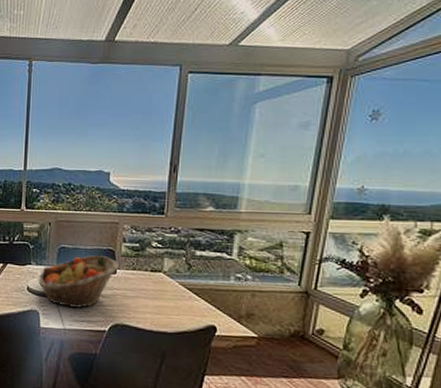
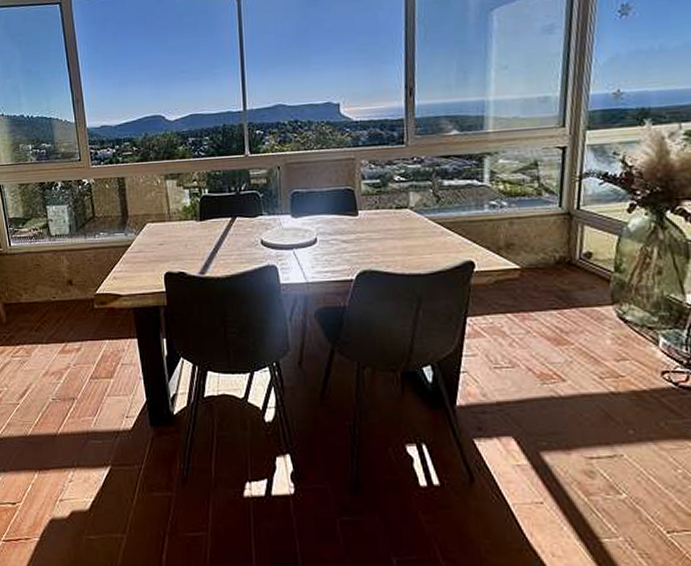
fruit basket: present [38,254,118,308] -> none [272,196,360,258]

